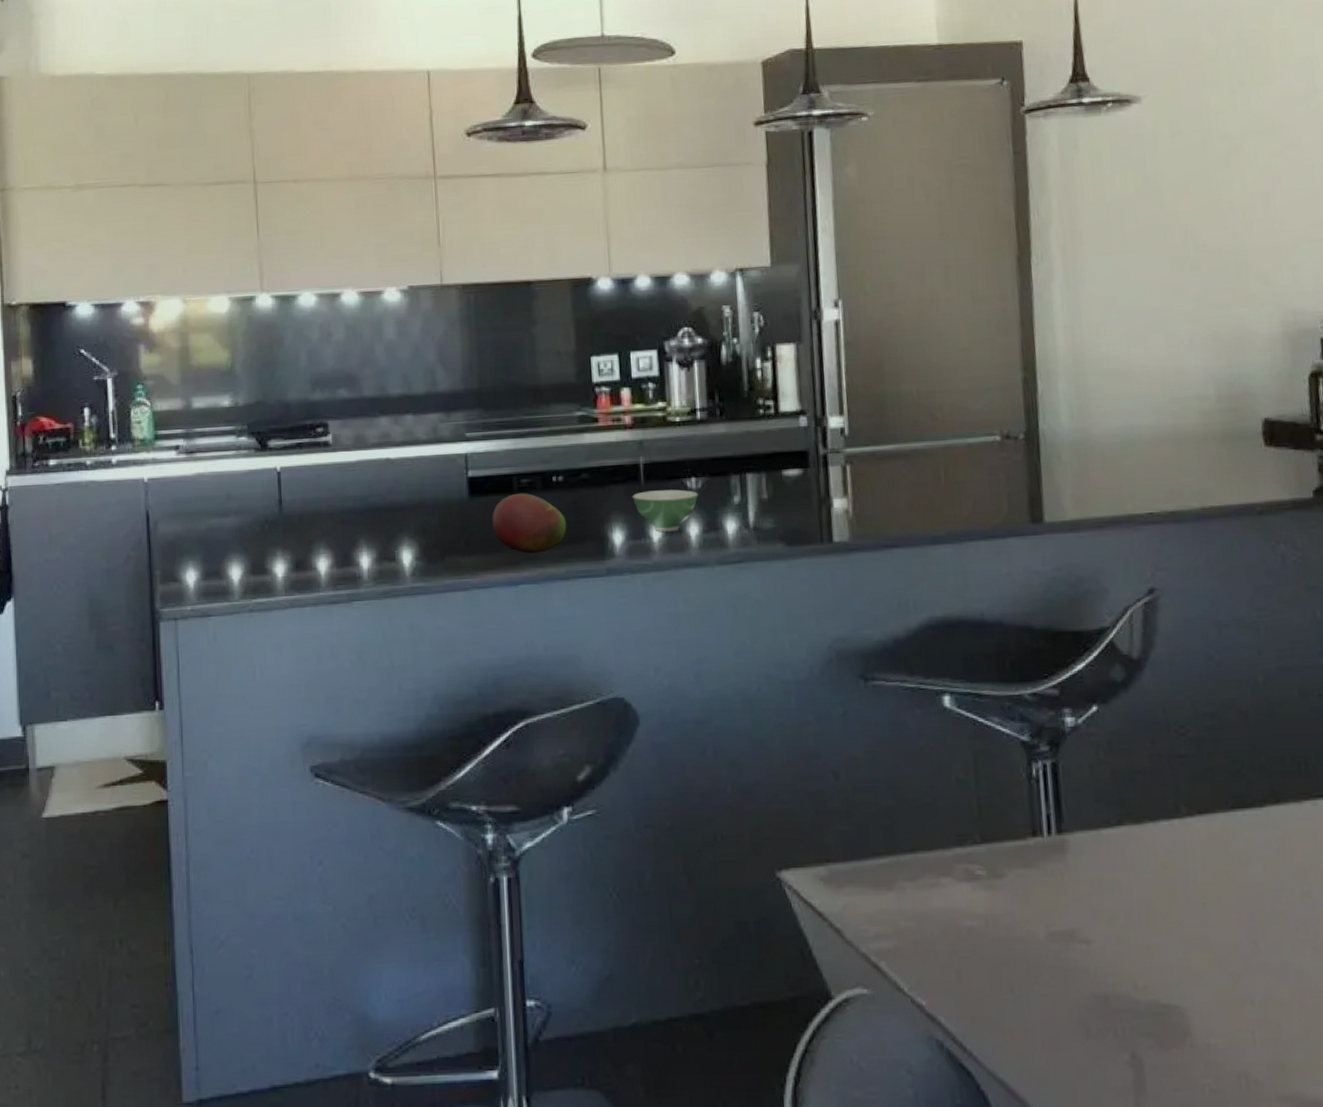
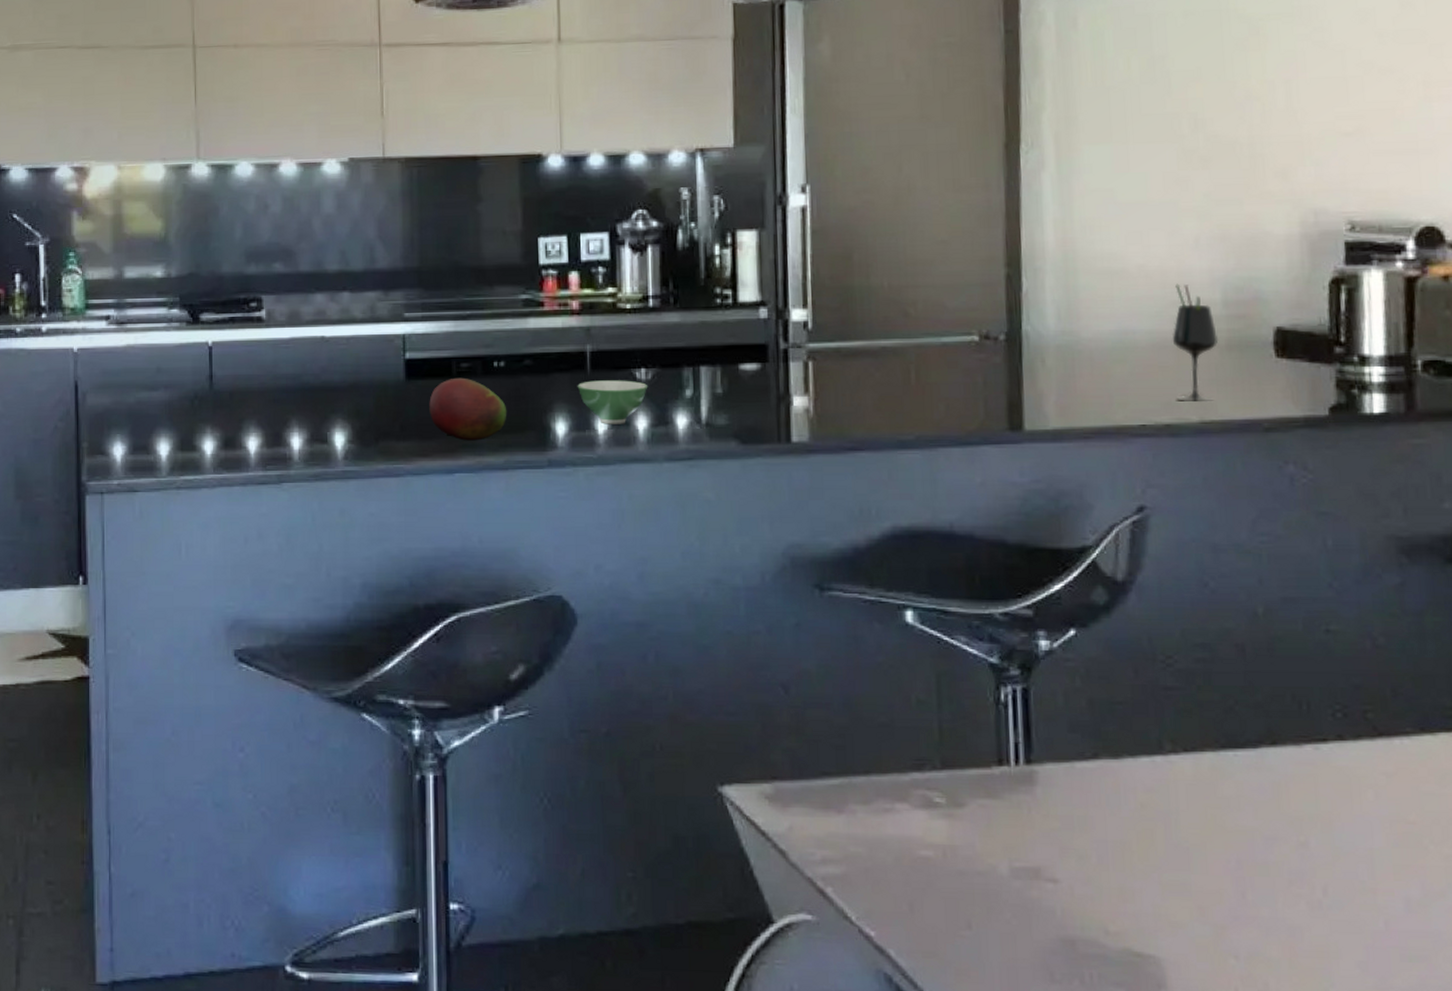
wine glass: none [1173,381,1214,491] -> present [1172,283,1219,403]

